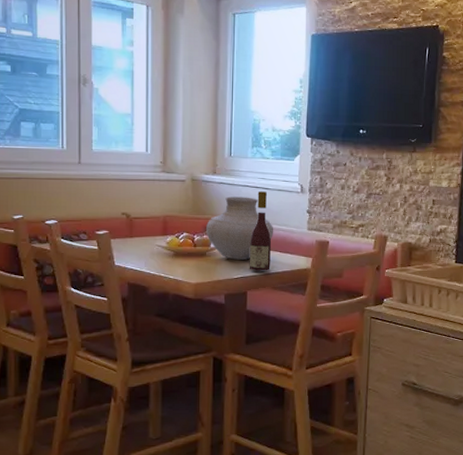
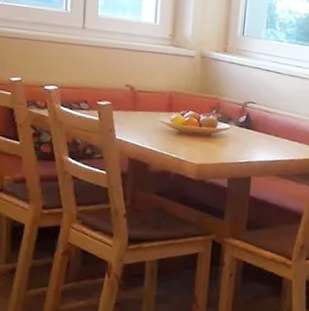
vase: present [206,196,274,260] -> none [213,77,283,145]
wine bottle: present [249,191,272,271] -> none [255,75,280,158]

